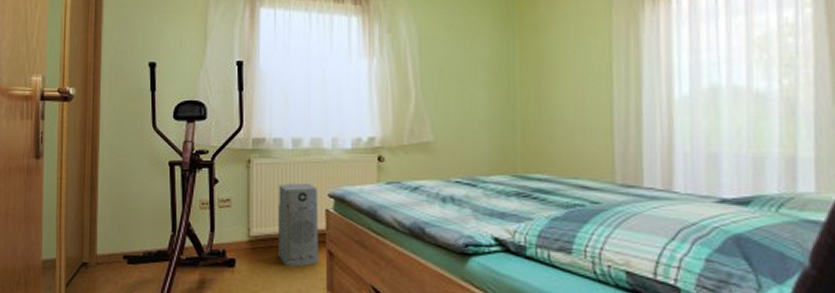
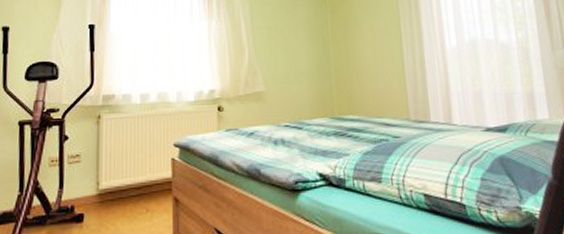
air purifier: present [278,183,319,267] -> none [127,135,165,217]

